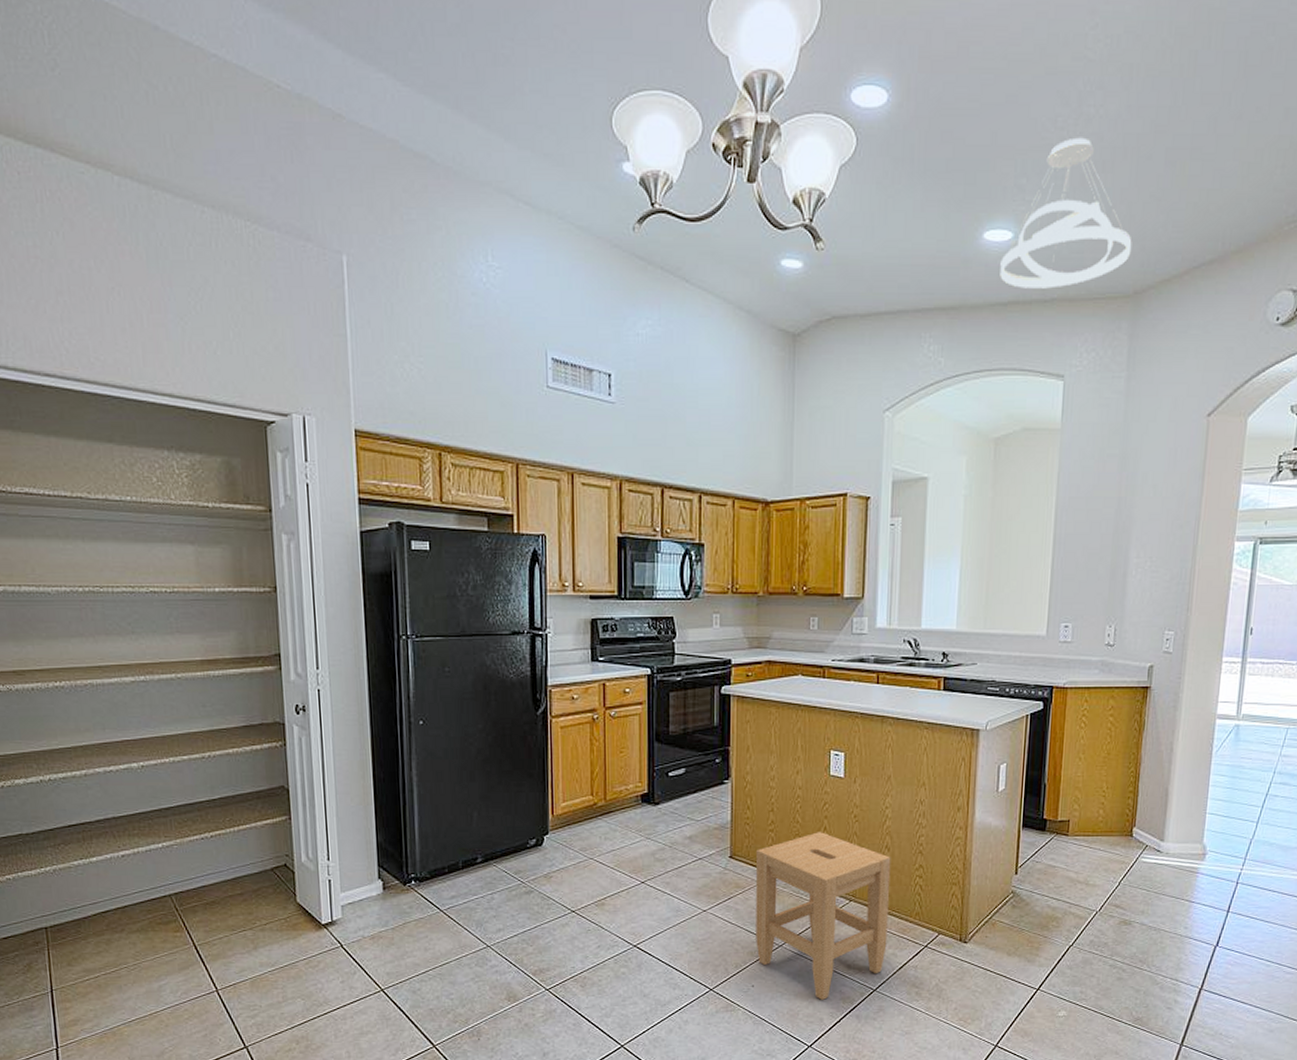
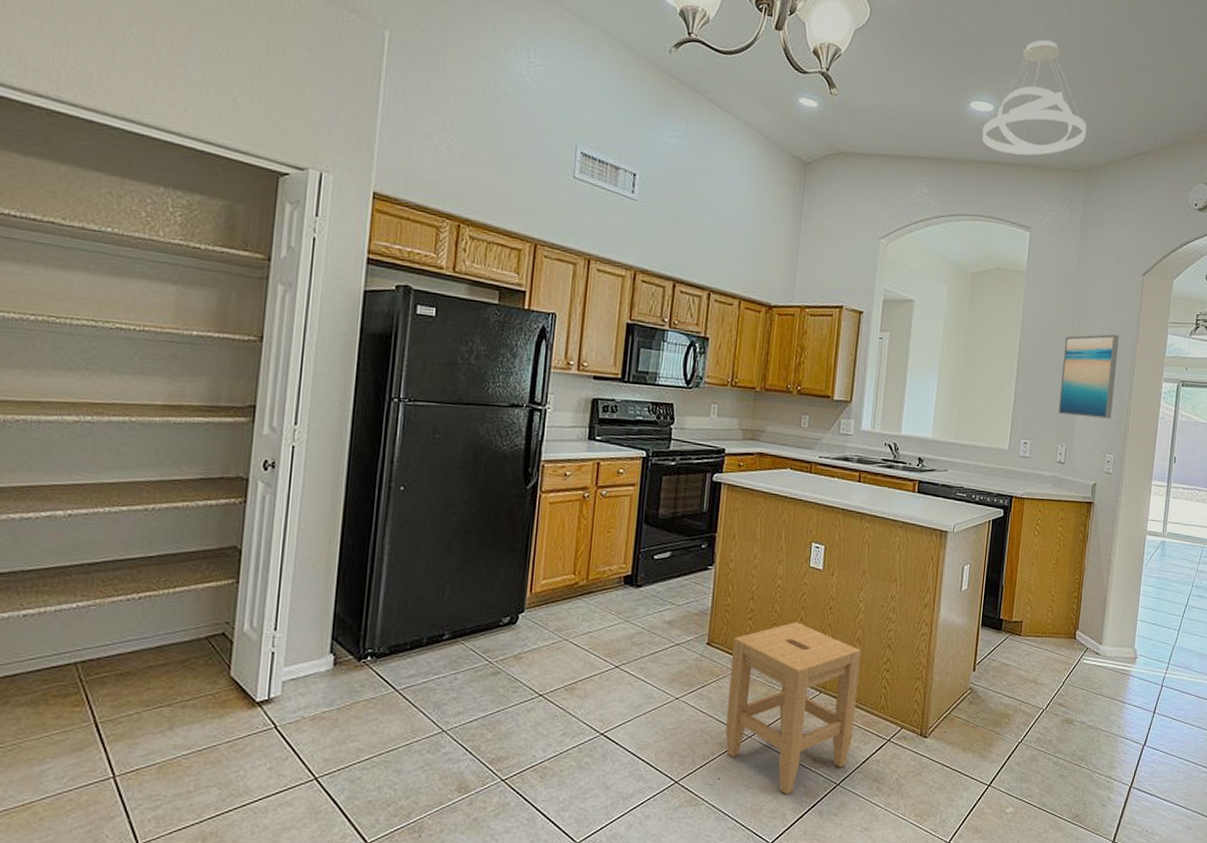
wall art: none [1104,490,1179,591] -> present [1058,334,1119,419]

